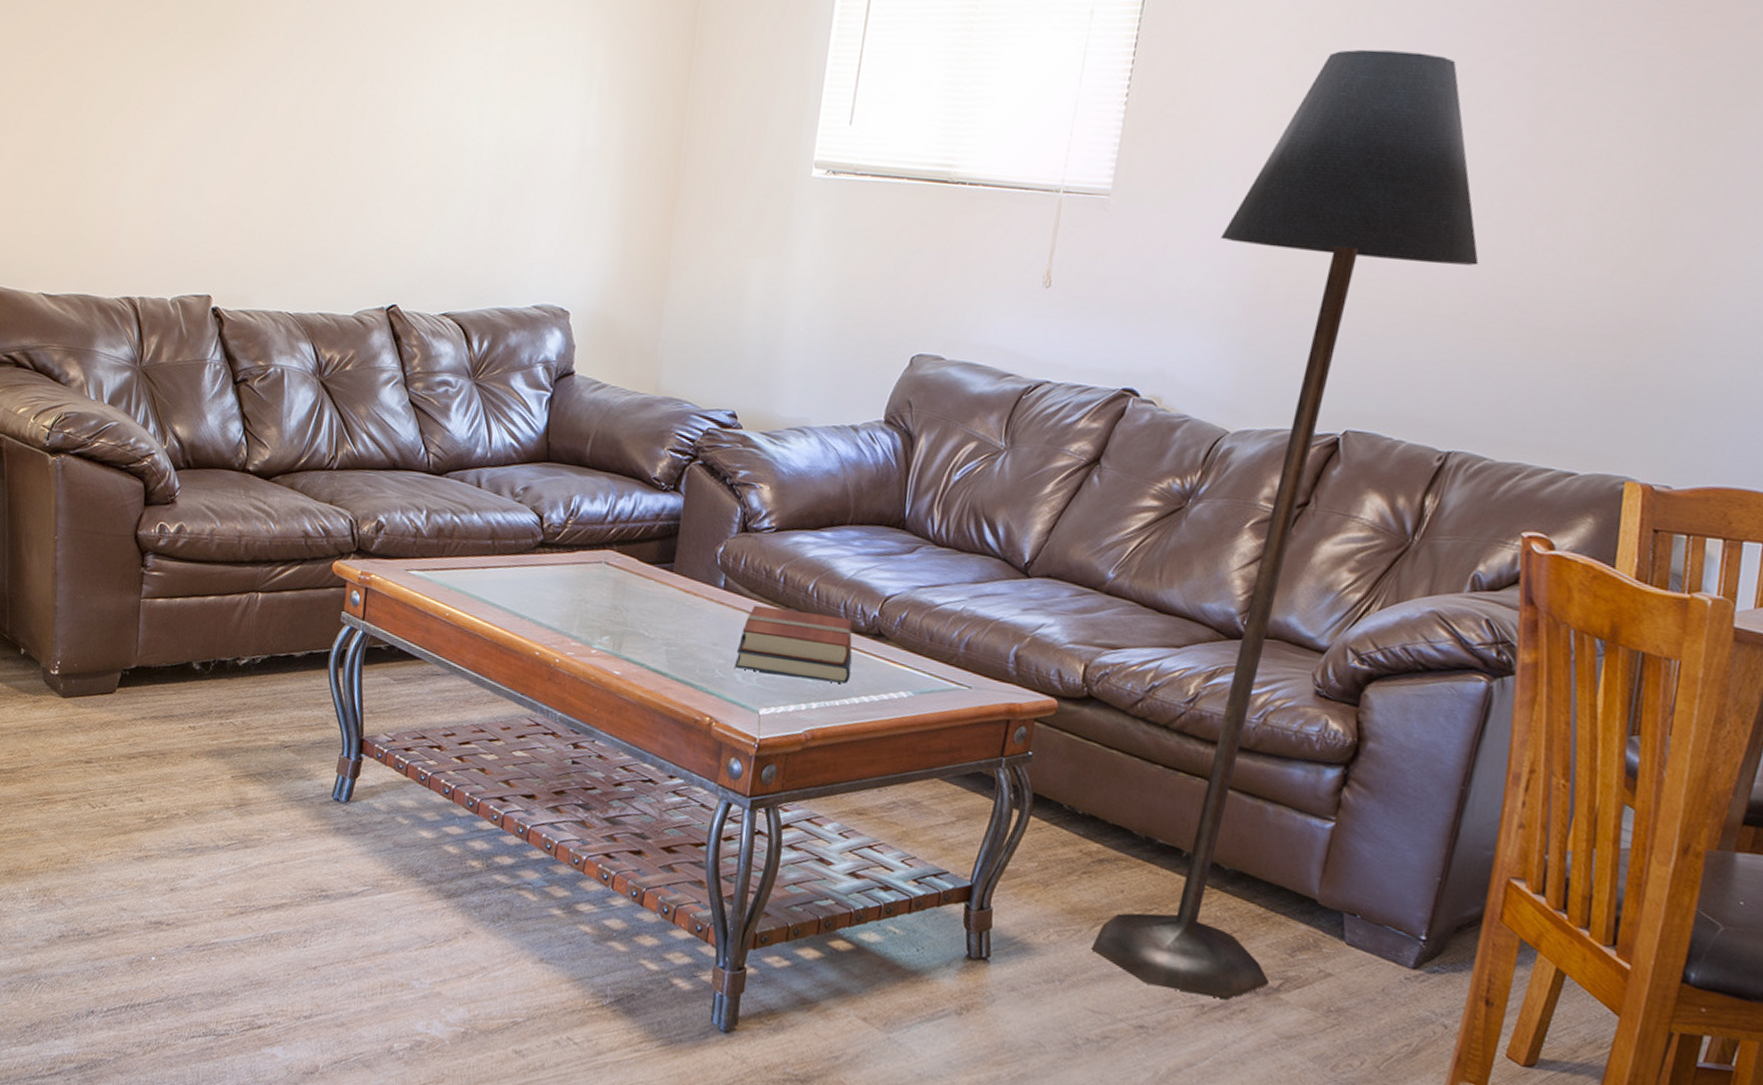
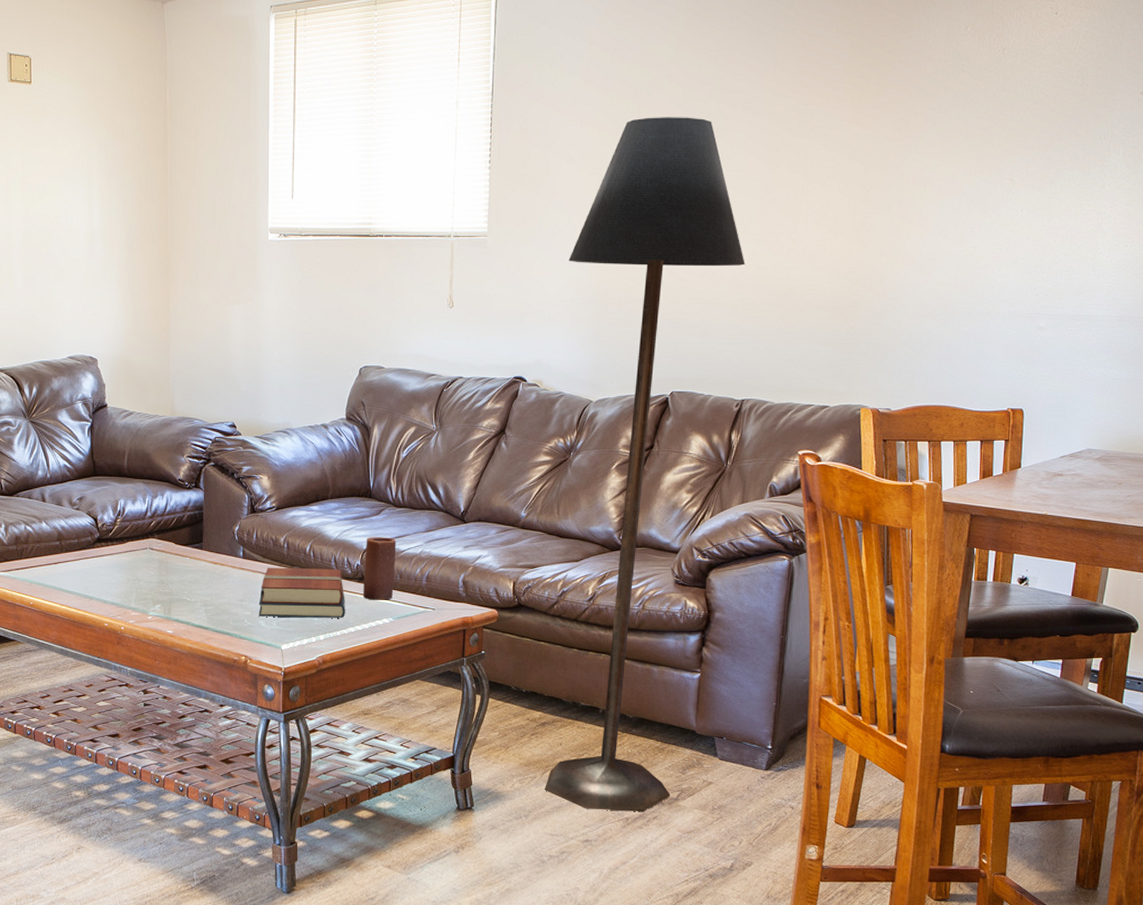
candle: none [876,581,931,668] -> present [363,537,396,600]

